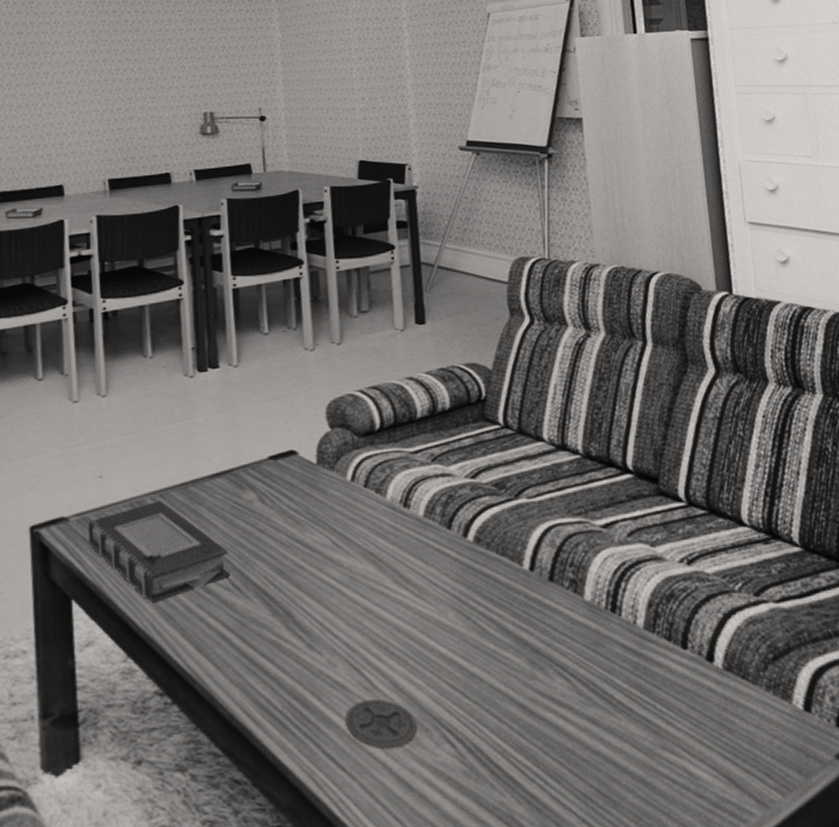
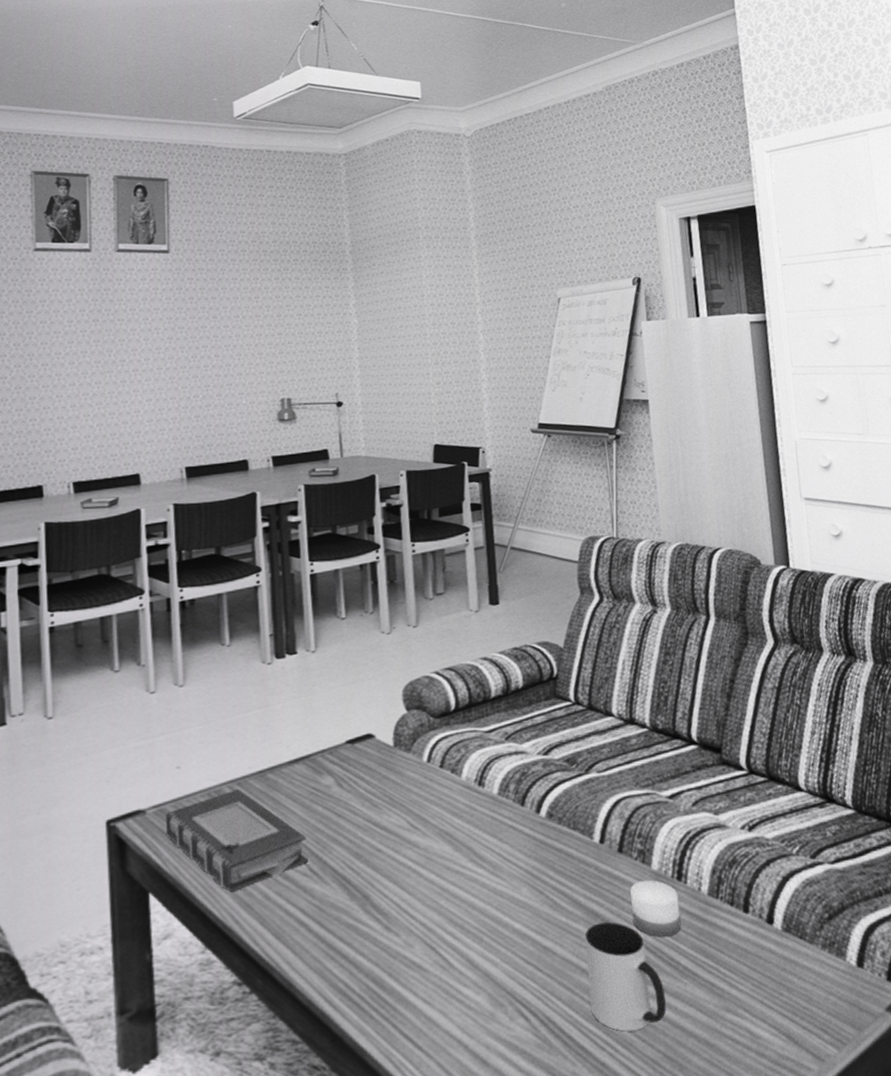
coaster: present [346,699,417,749] -> none [422,977,492,1027]
mug: none [513,651,599,764] -> present [584,922,666,1032]
candle: none [561,610,616,669] -> present [630,879,682,937]

